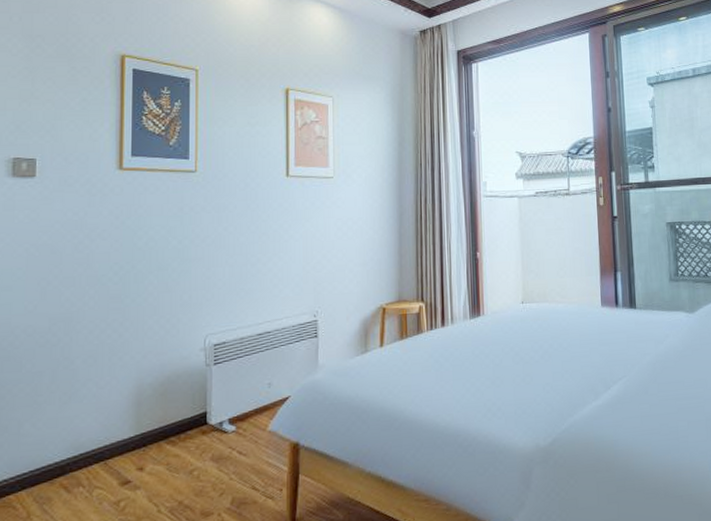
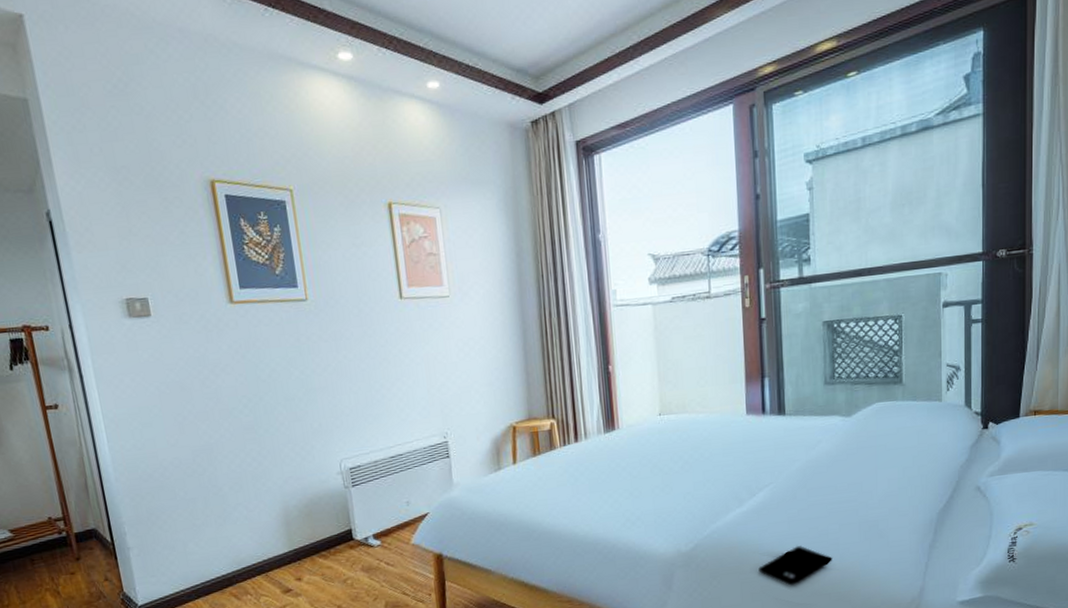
smartphone: none [614,442,684,486] -> present [758,545,833,586]

